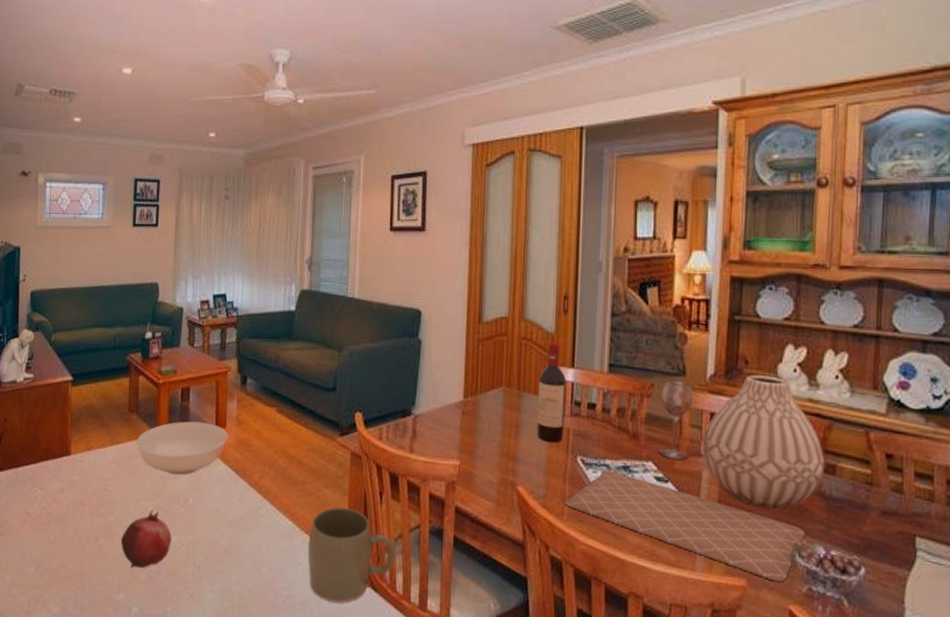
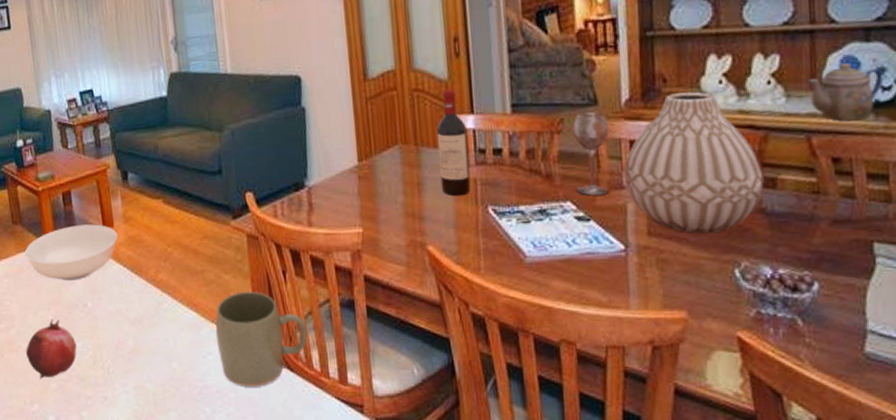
placemat: present [565,471,805,582] -> none [480,217,748,310]
teapot: none [870,368,935,423] -> present [808,62,883,121]

